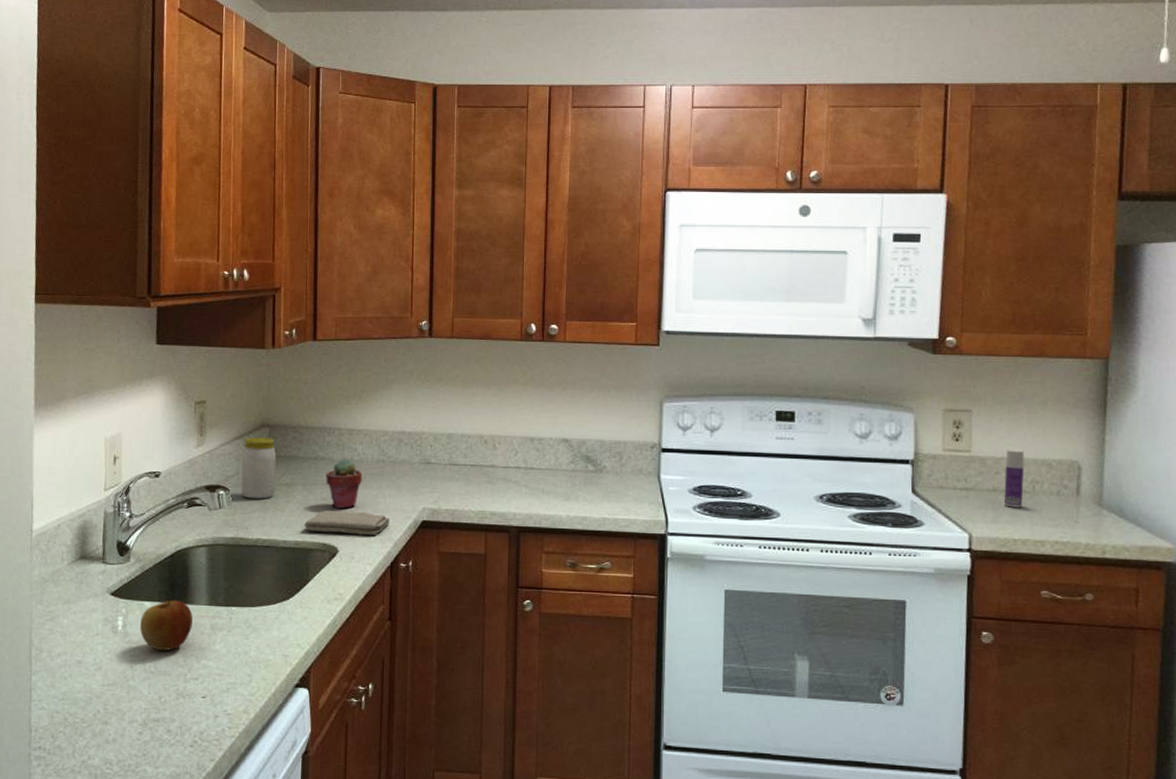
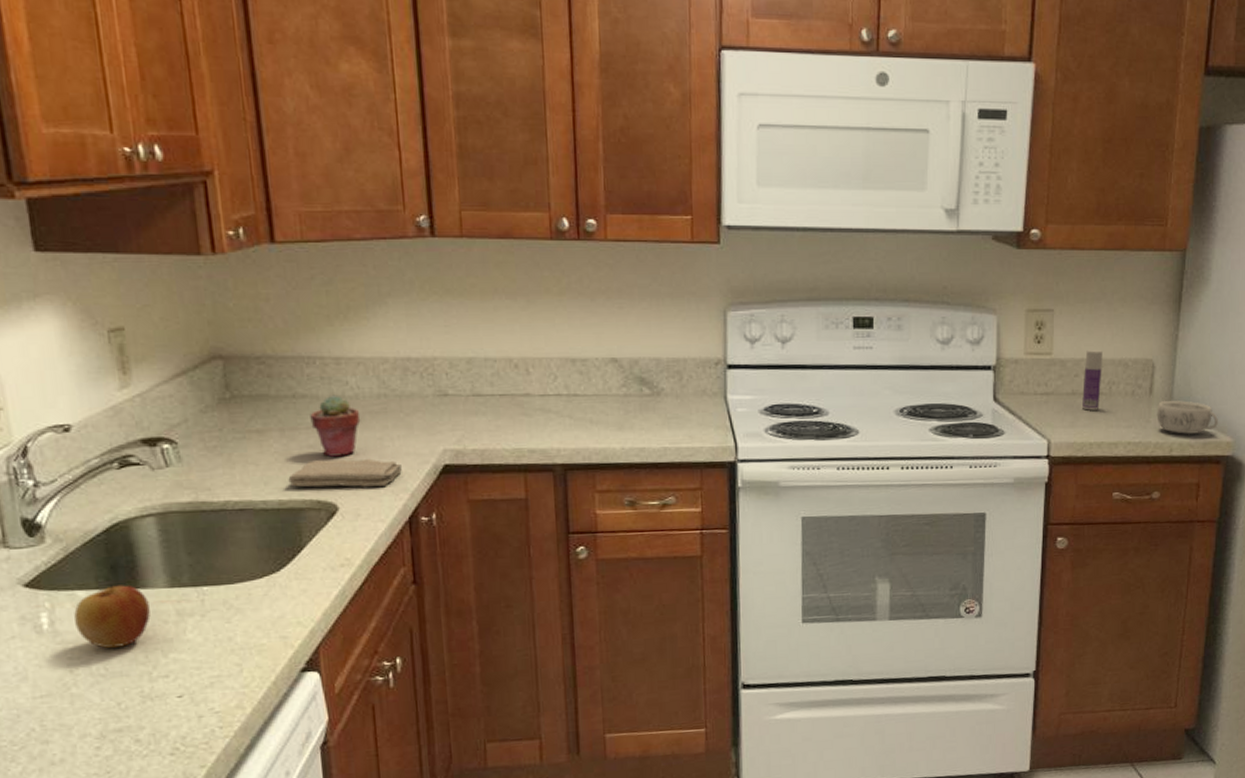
jar: present [241,437,277,499] -> none [188,373,243,452]
decorative bowl: none [1085,501,1156,538] -> present [1157,400,1218,435]

